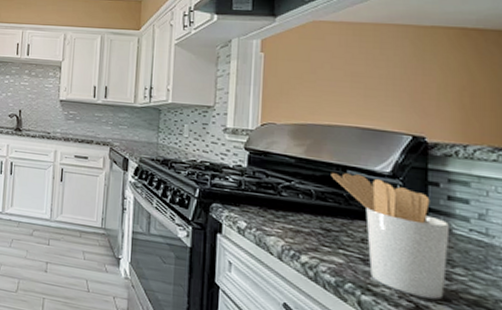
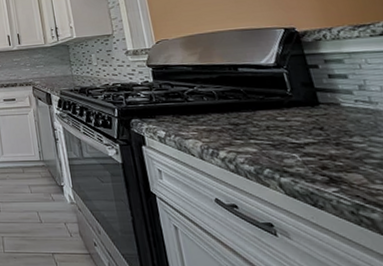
utensil holder: present [331,173,450,299] -> none [225,70,351,169]

